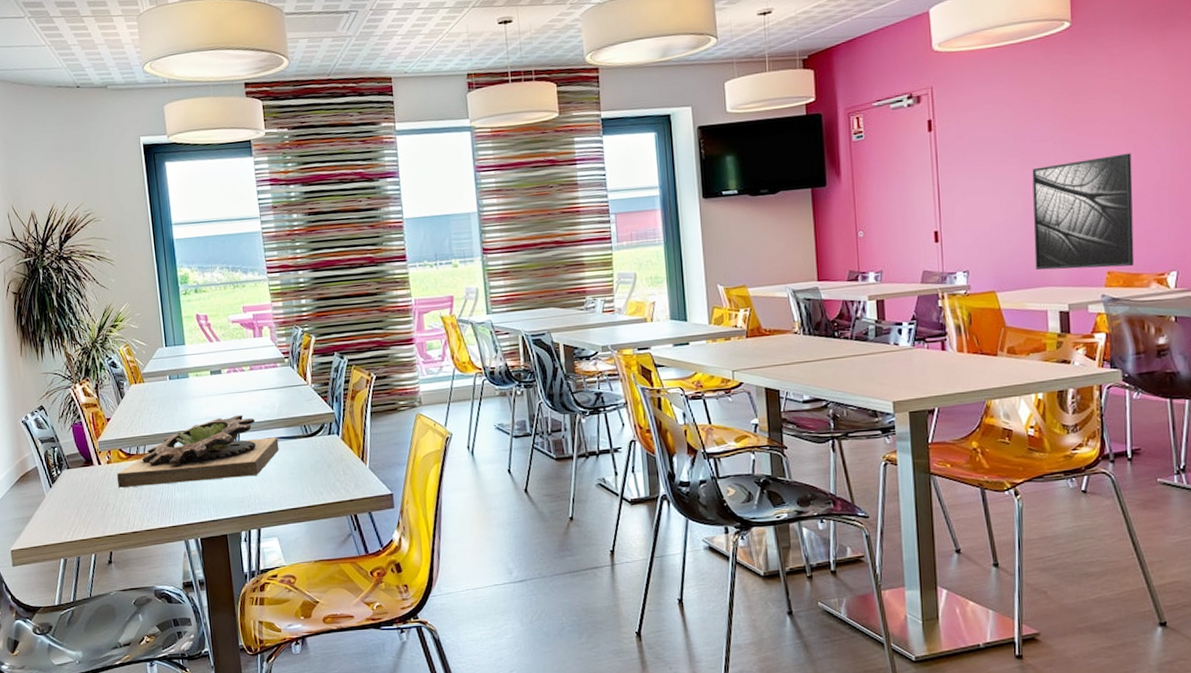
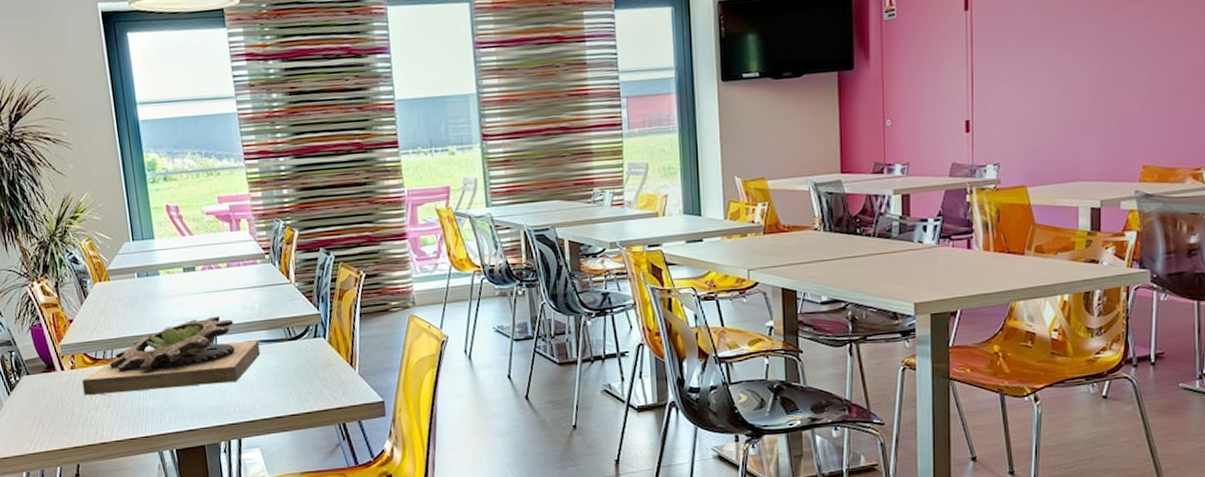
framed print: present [1032,153,1135,271] -> none [1069,37,1175,164]

